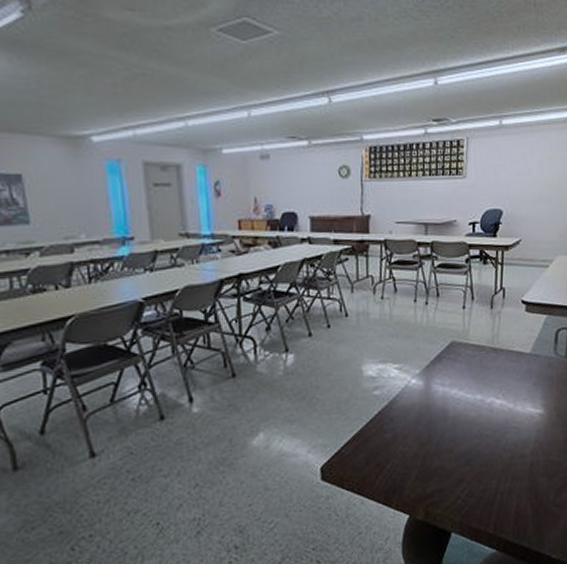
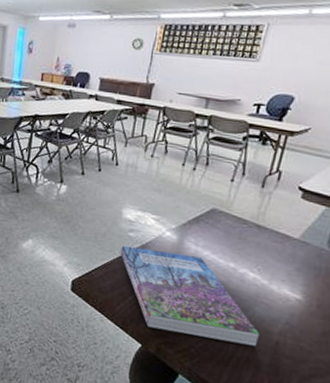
book: none [368,398,515,493] -> present [120,245,259,347]

